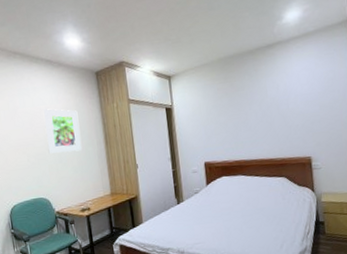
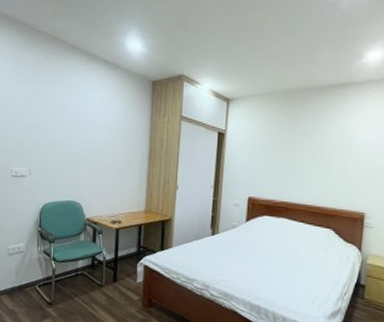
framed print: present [44,109,82,154] -> none [89,111,126,161]

